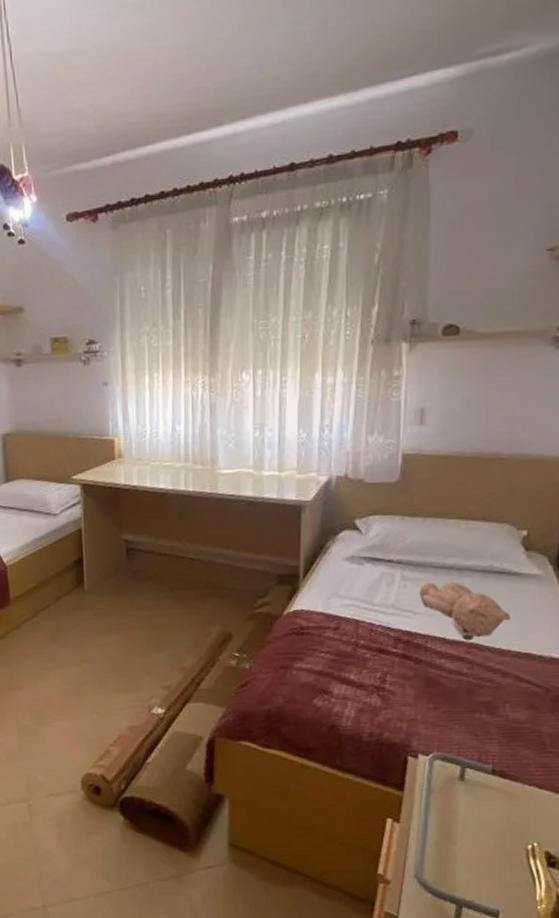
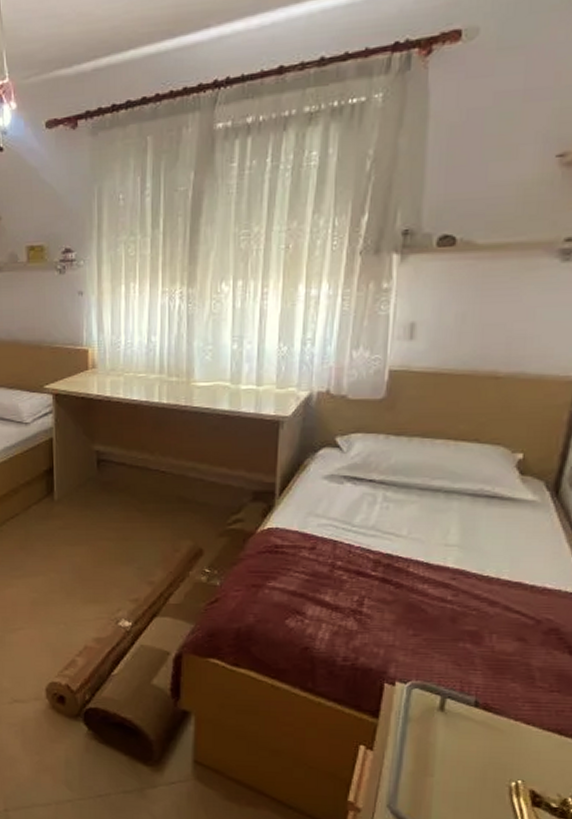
teddy bear: present [419,581,511,641] -> none [402,504,501,567]

